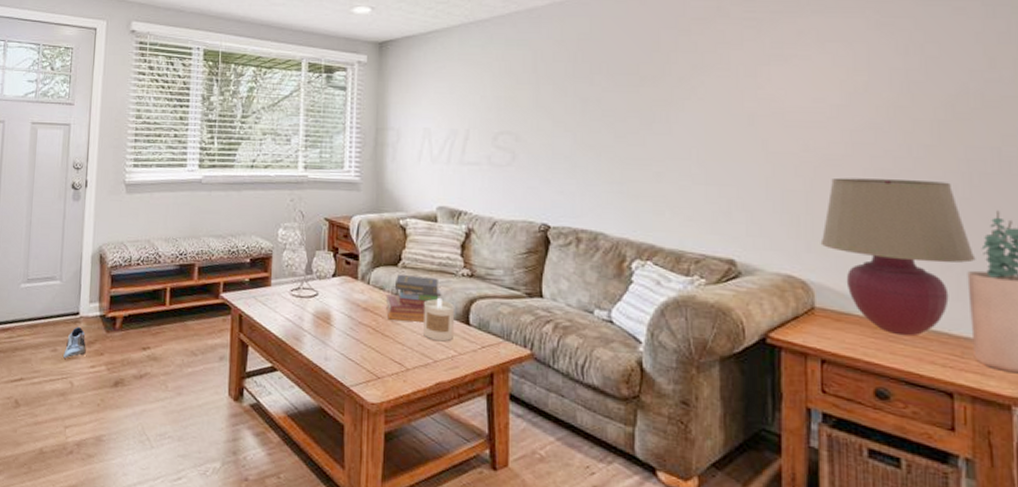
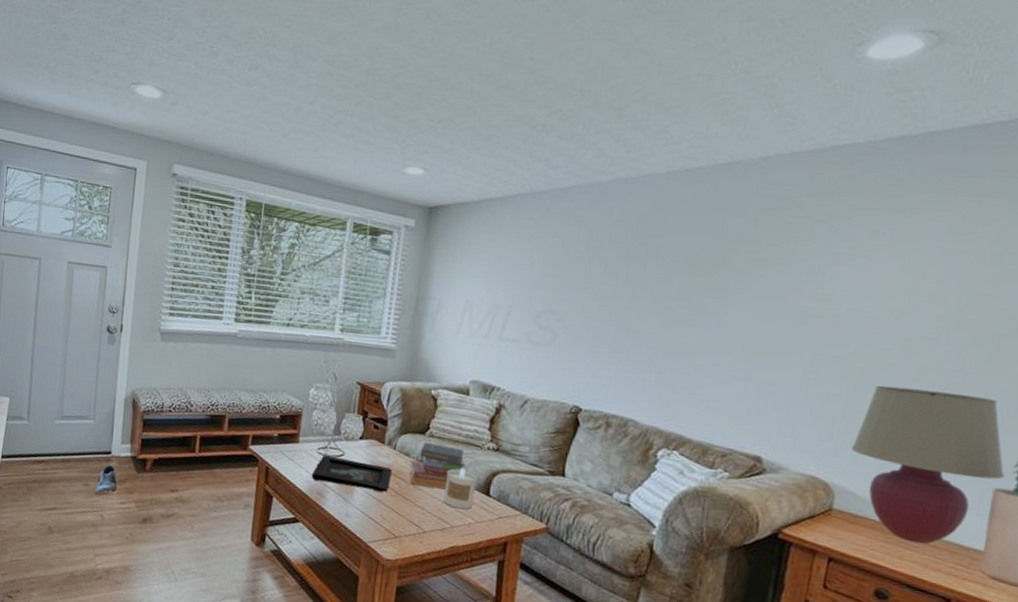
decorative tray: none [286,296,368,330] -> present [311,455,392,492]

